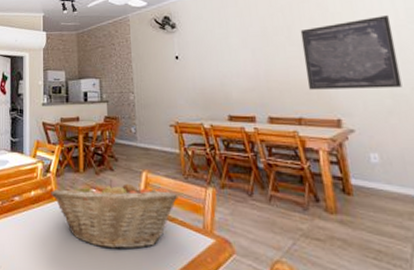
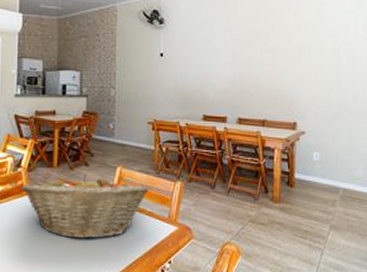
wall art: present [300,14,403,90] -> none [275,30,351,97]

